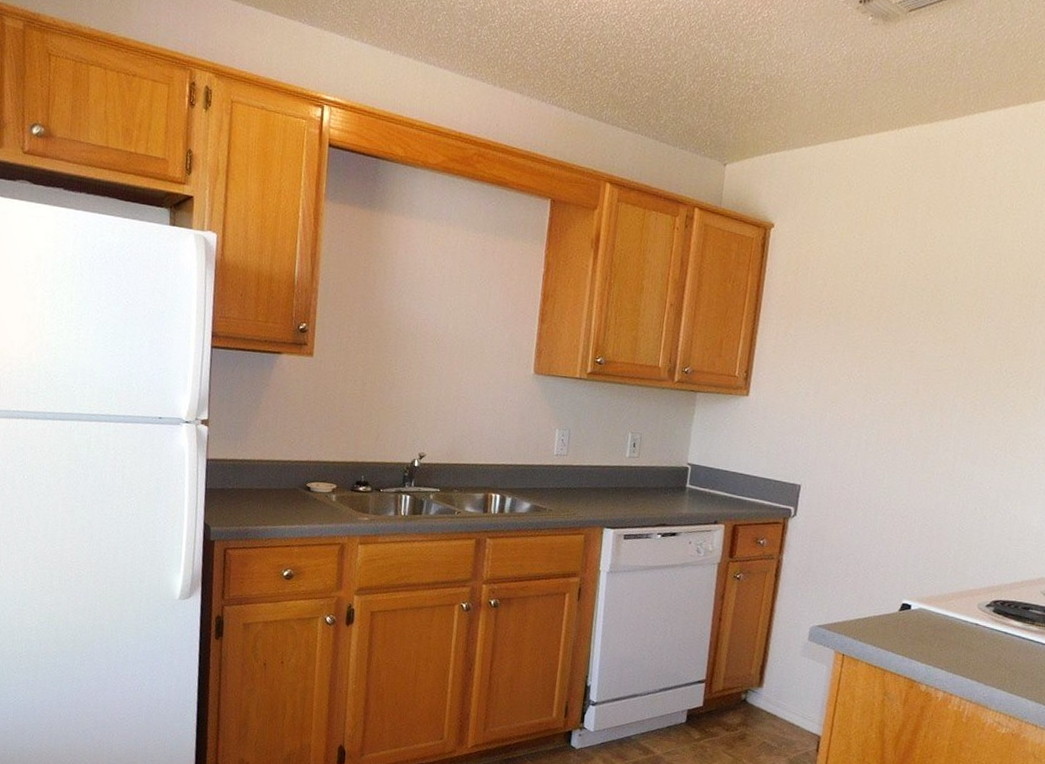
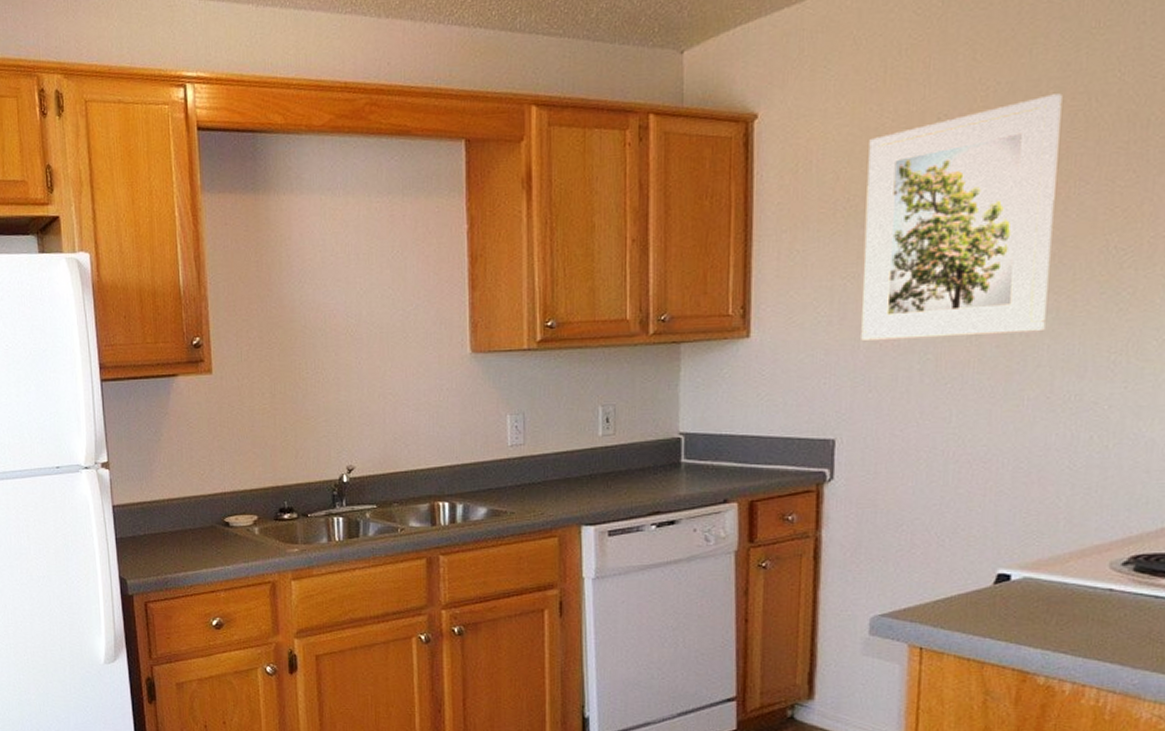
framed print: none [828,251,983,425] -> present [861,93,1062,342]

